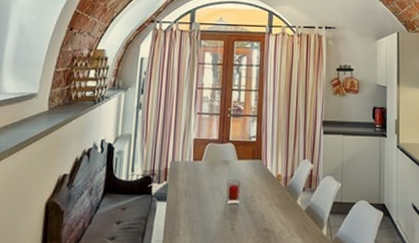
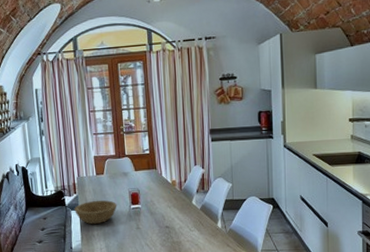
bowl: none [161,191,212,221] -> present [74,200,117,225]

